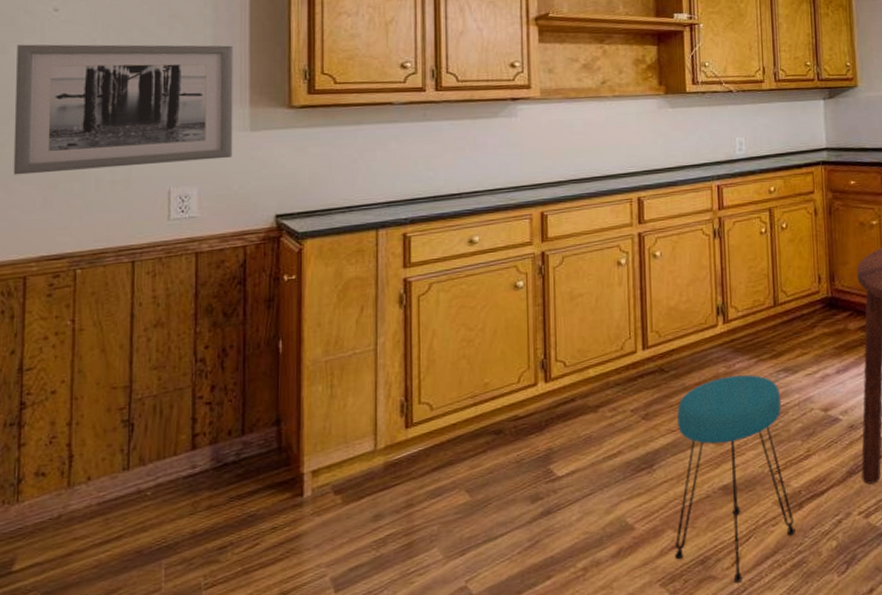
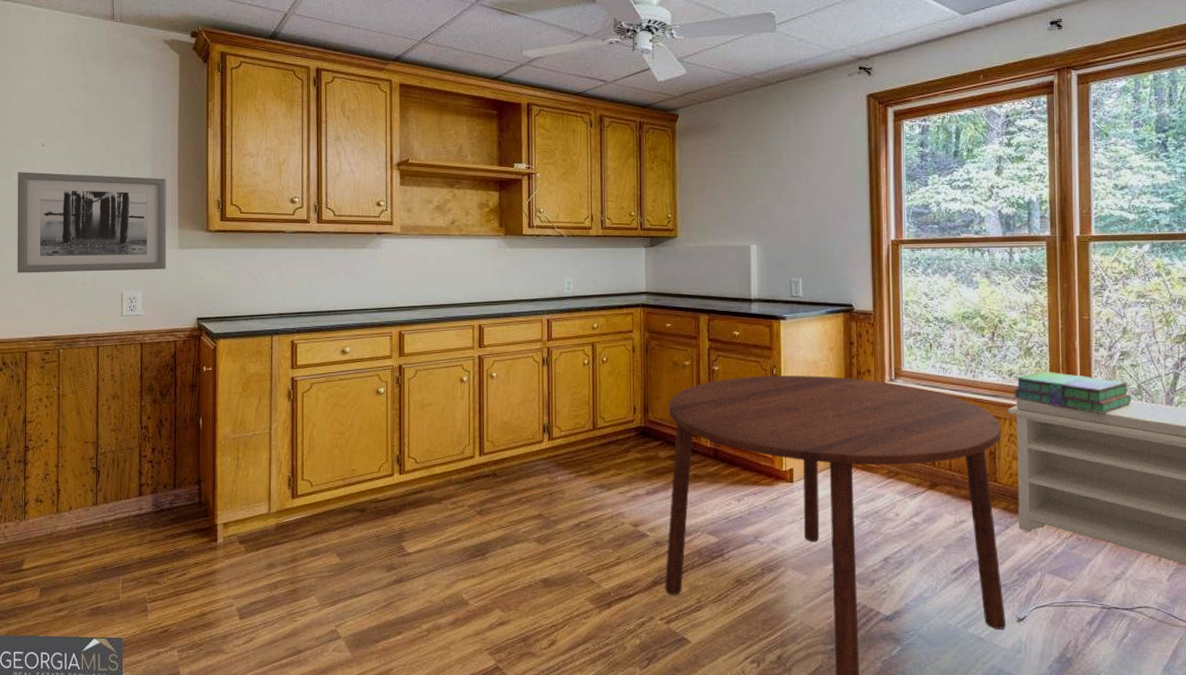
stool: present [675,374,795,583] -> none [501,486,604,661]

